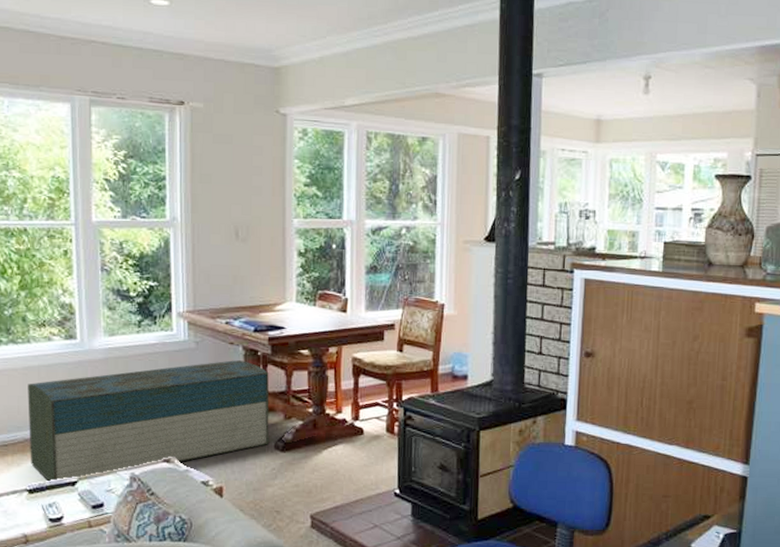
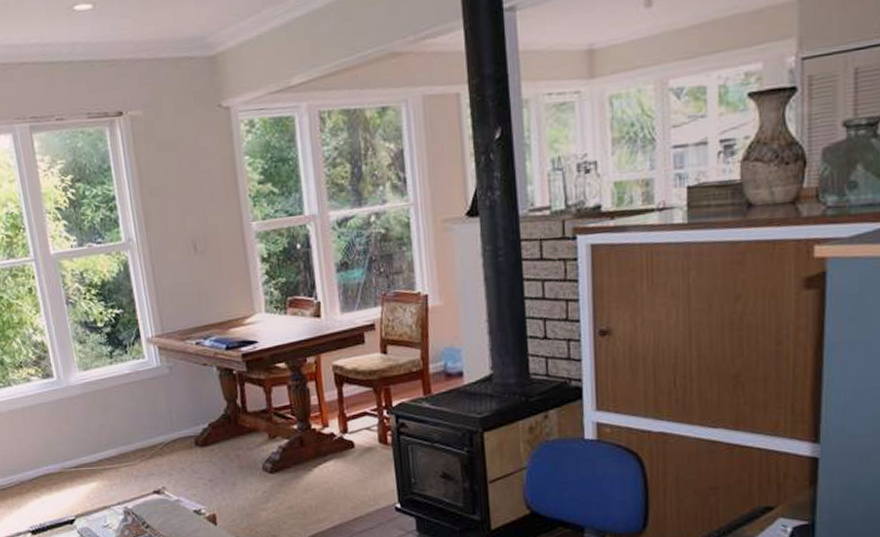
storage bench: present [28,360,270,483] -> none [15,381,256,523]

